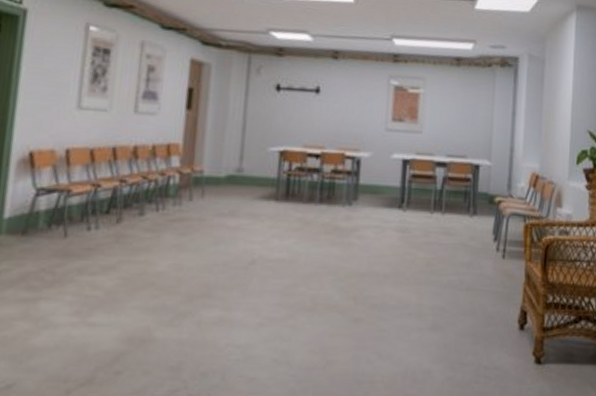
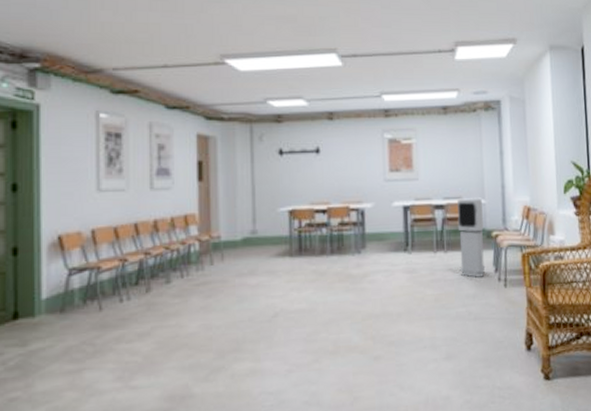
air purifier: none [456,159,488,245] -> present [457,199,486,278]

